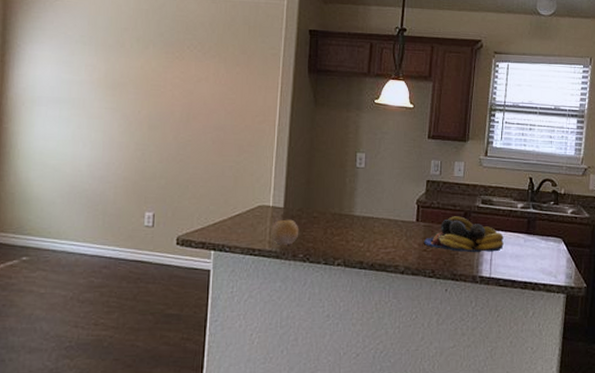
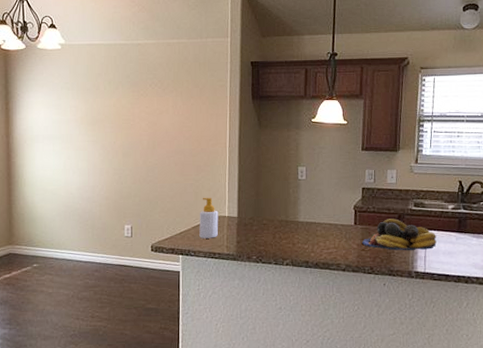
soap bottle: none [237,182,262,232] -> present [199,197,219,239]
fruit: present [271,219,299,245] -> none [228,227,252,249]

